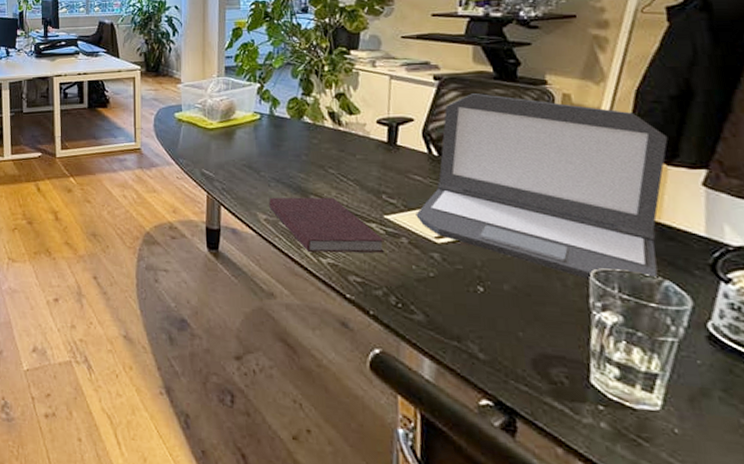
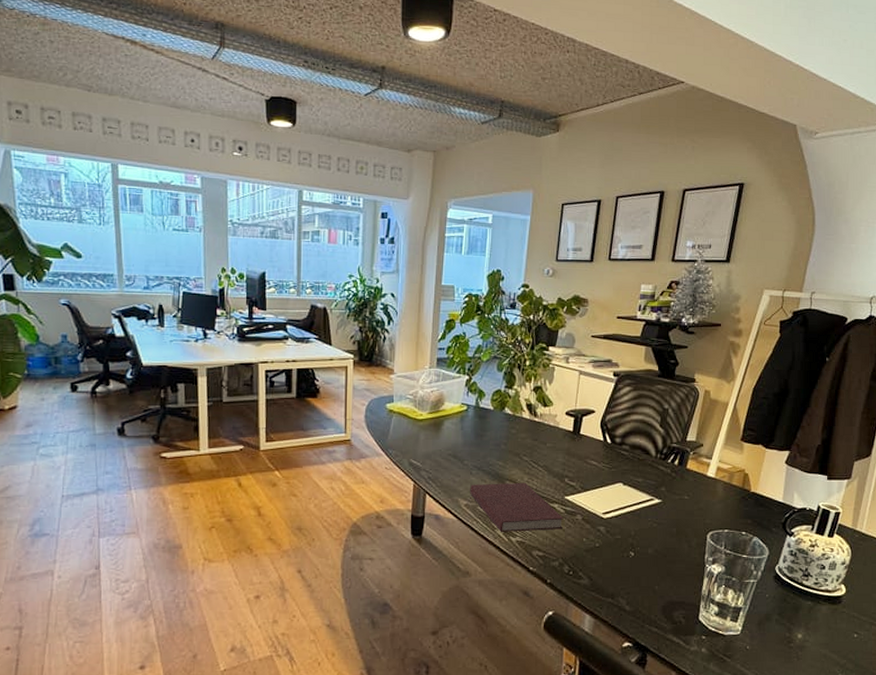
laptop: present [416,94,668,281] -> none [590,389,769,541]

